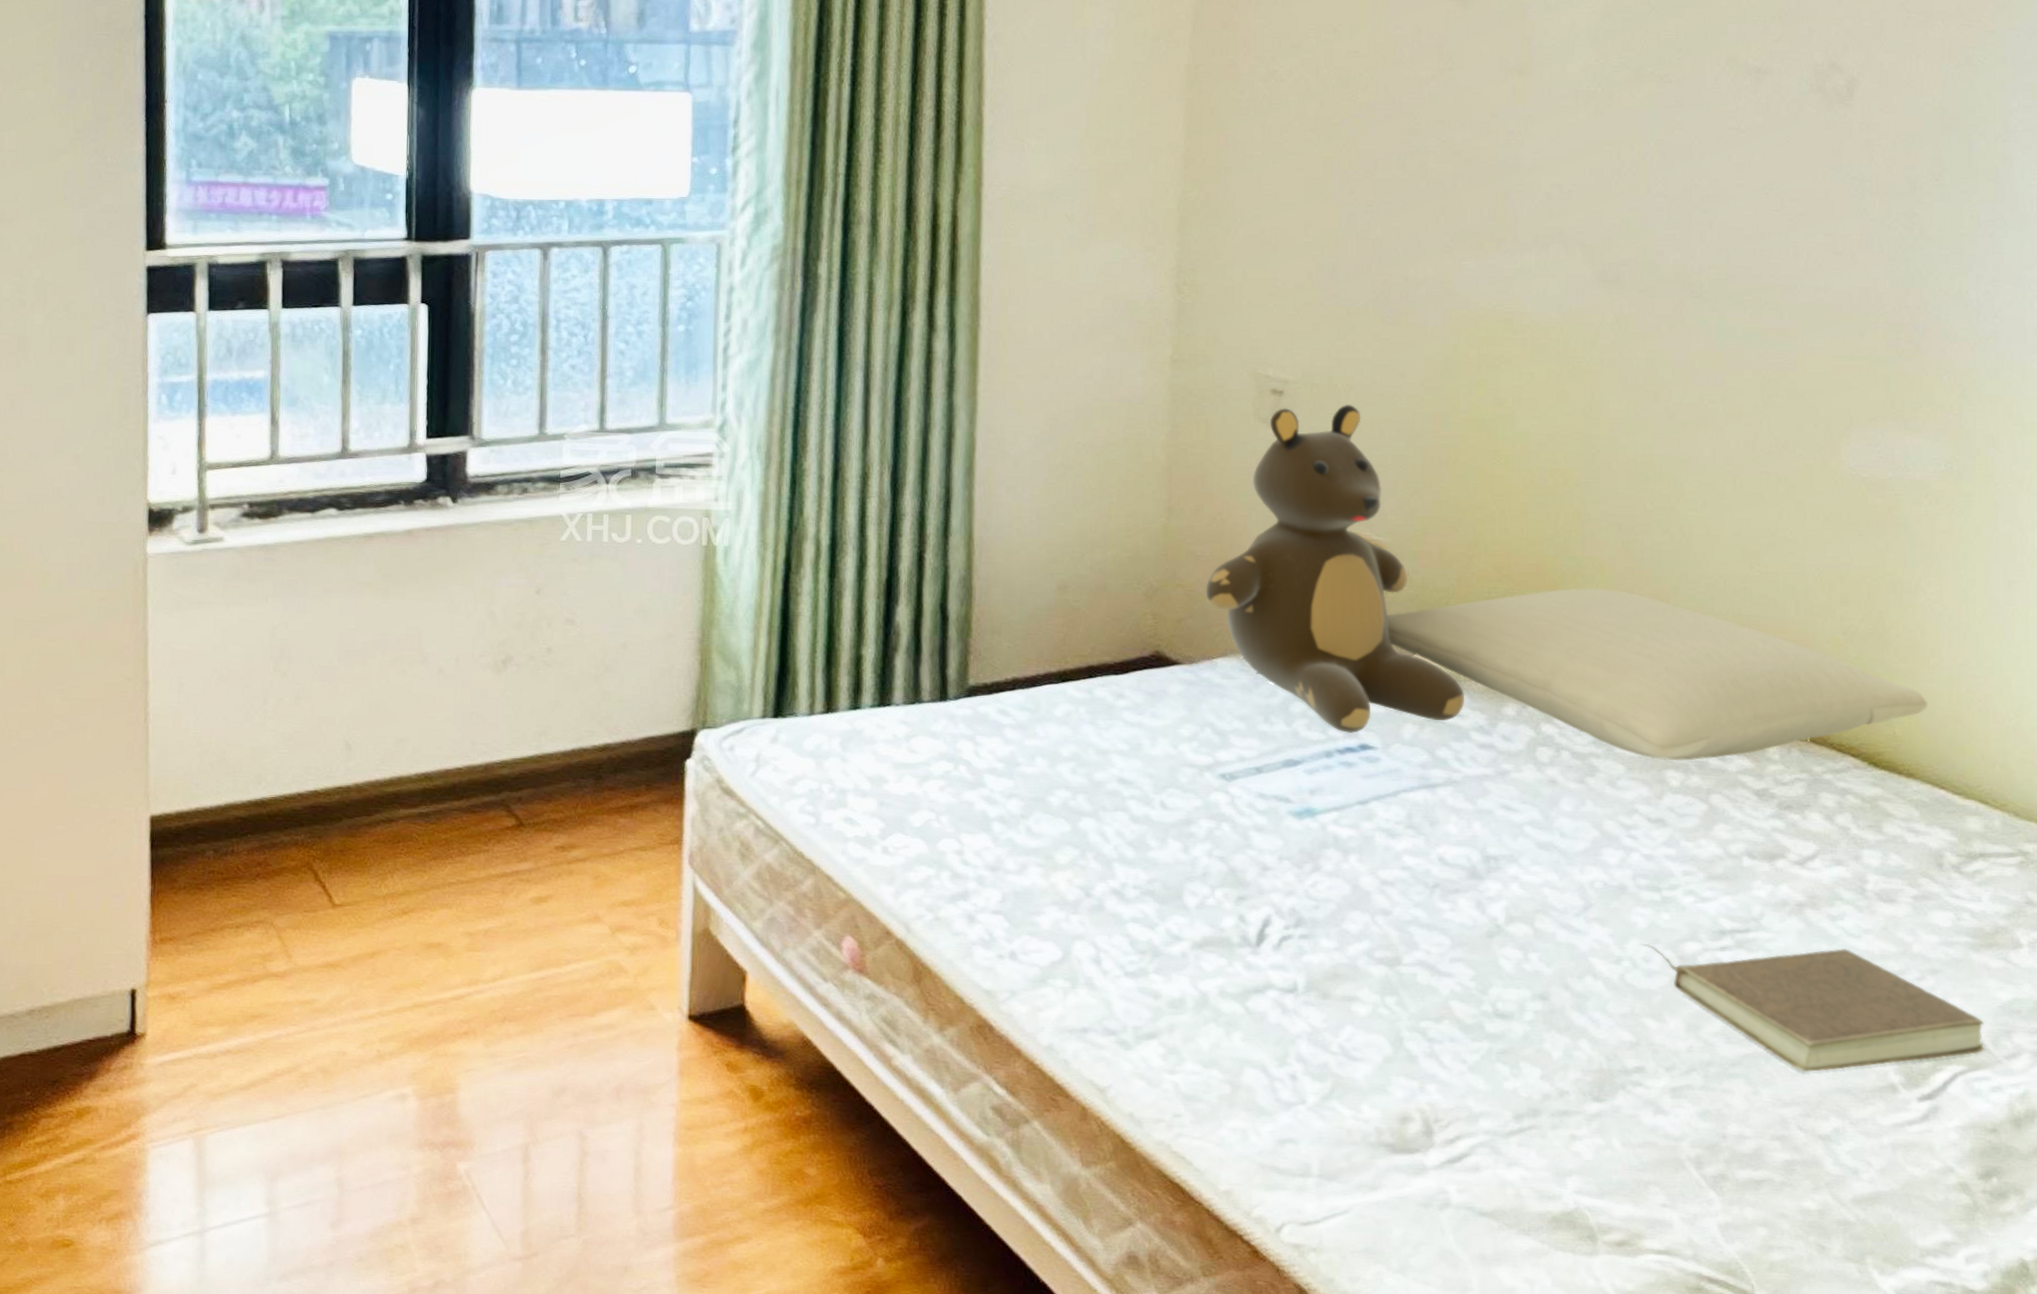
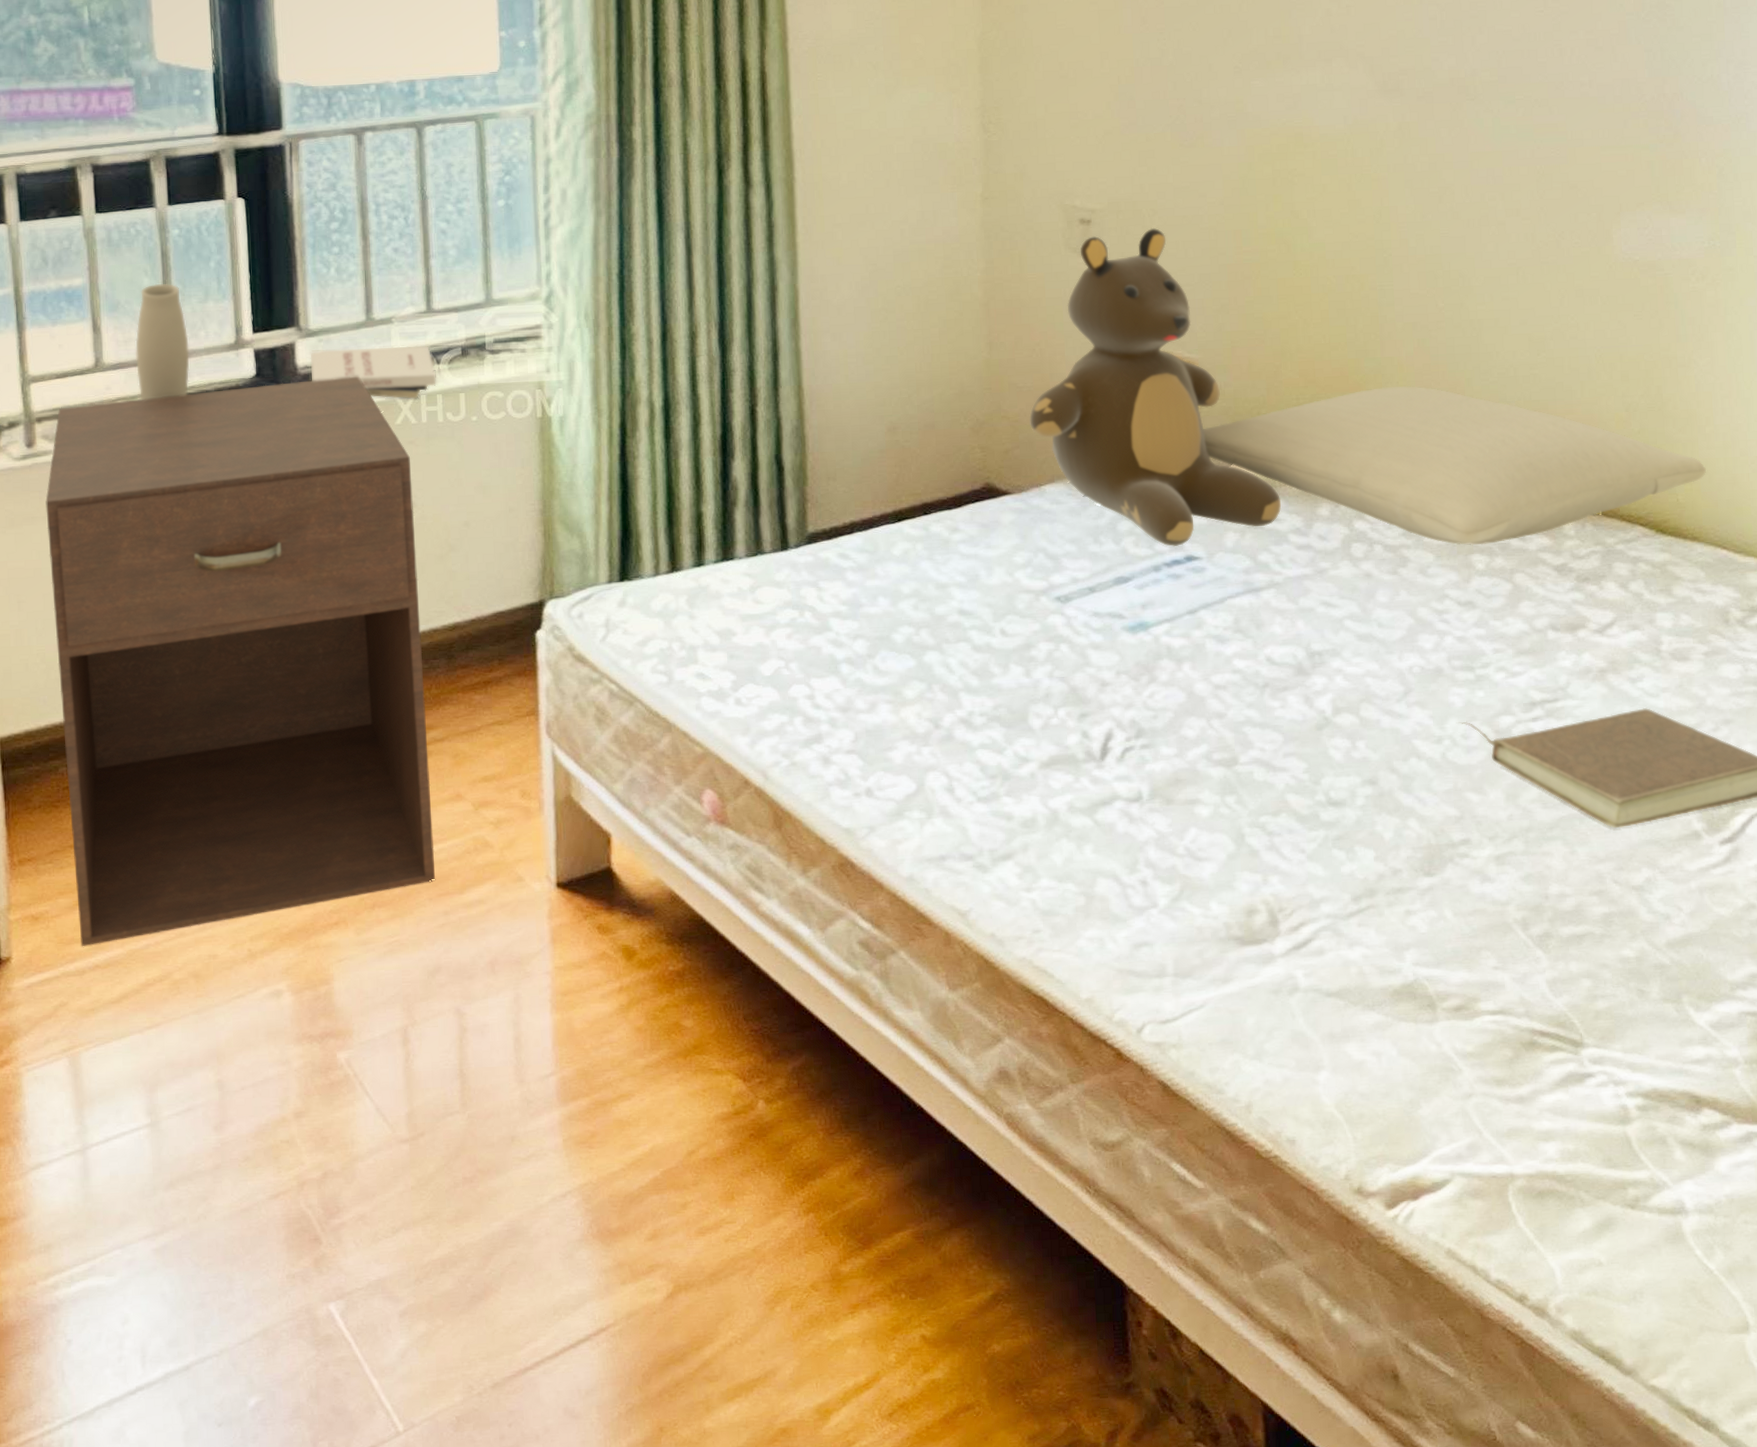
nightstand: none [212,489,573,1030] -> present [45,376,435,946]
vase: none [310,382,363,496] -> present [135,283,190,400]
books: none [480,460,605,517] -> present [310,345,436,399]

